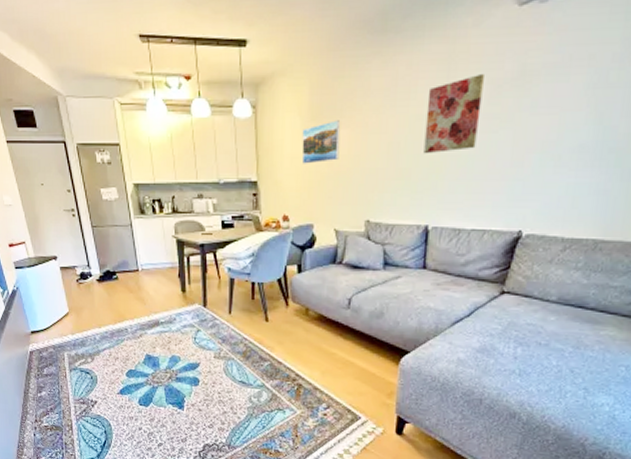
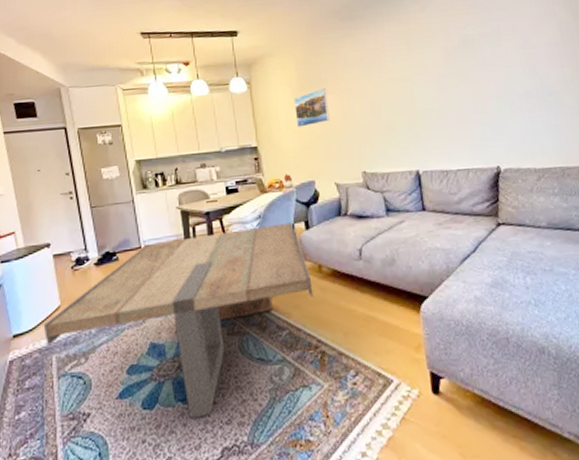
coffee table: none [55,264,298,419] -> present [43,222,313,419]
wall art: present [423,74,486,154] -> none [395,45,444,110]

